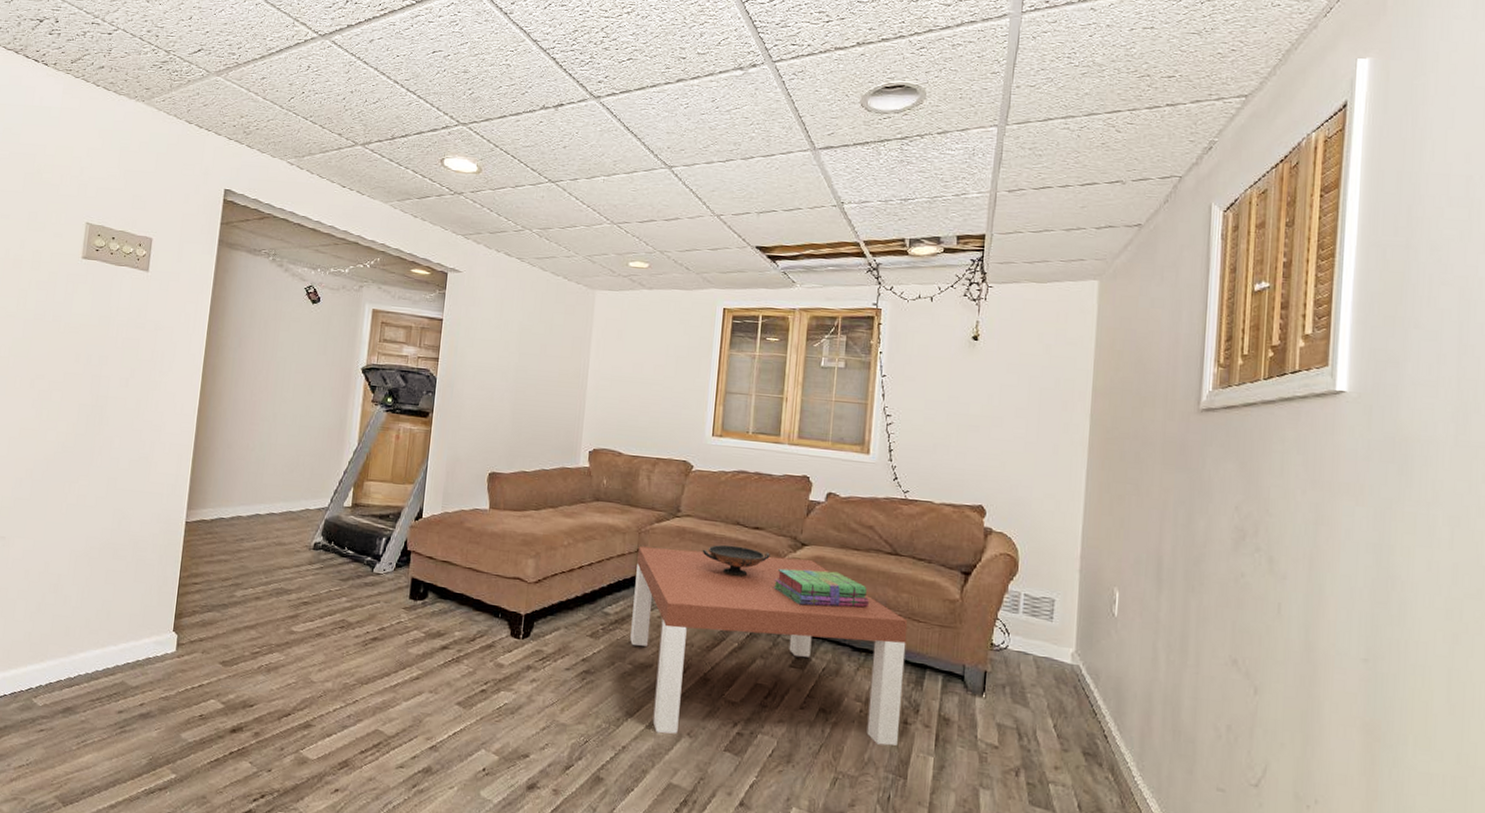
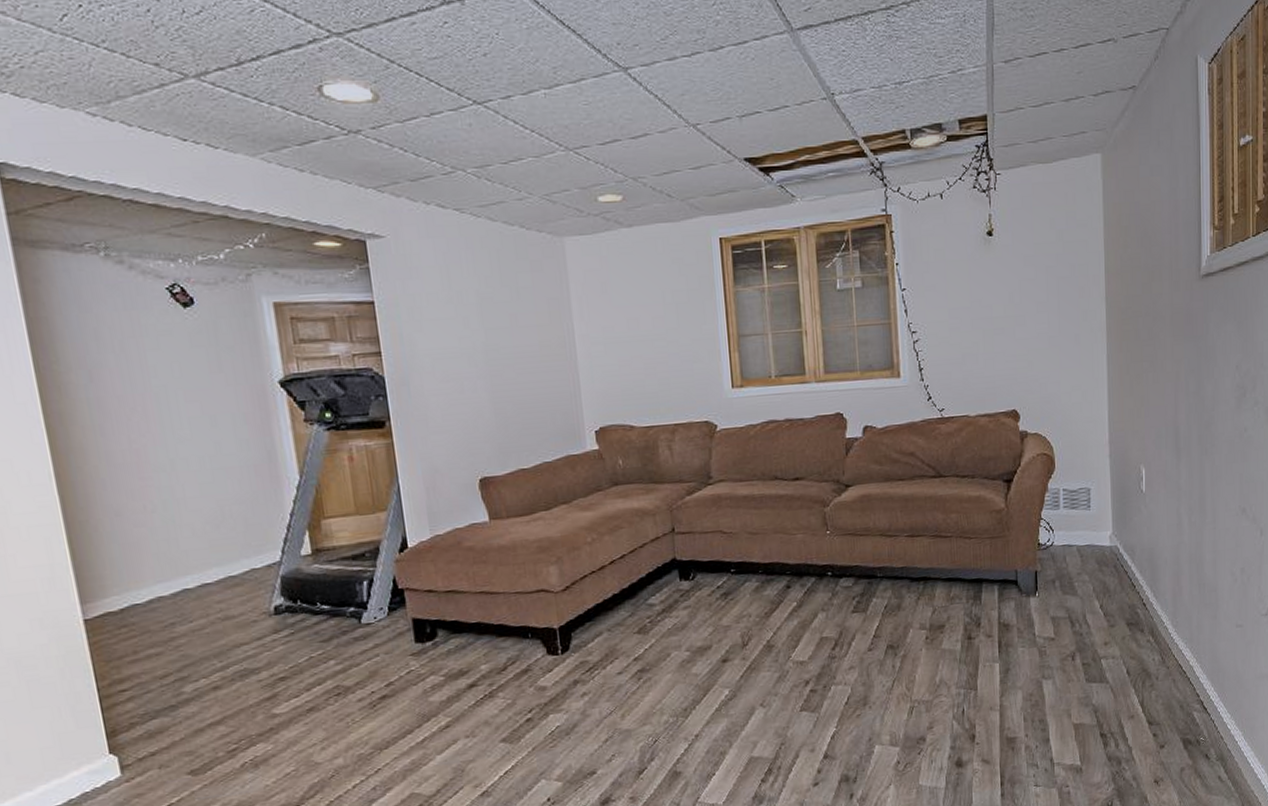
coffee table: present [630,546,908,746] -> none [673,501,964,713]
decorative bowl: present [702,544,770,578] -> none [743,501,815,535]
stack of books: present [773,568,870,608] -> none [822,506,921,549]

